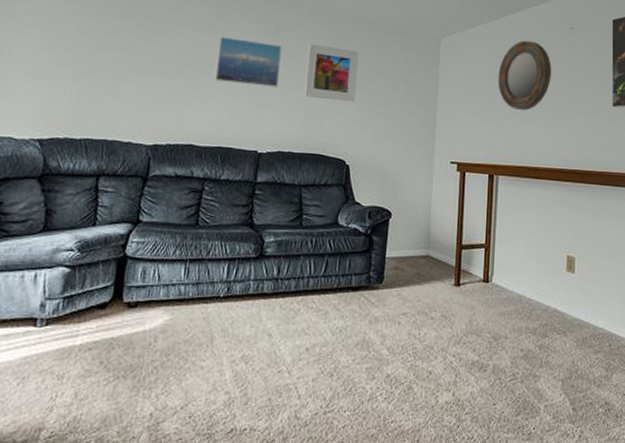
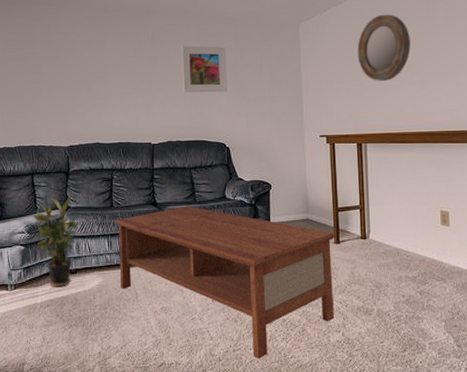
potted plant: none [89,206,148,325] -> present [33,196,77,287]
coffee table: none [193,230,457,425] -> present [114,206,336,360]
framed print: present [214,37,282,88] -> none [108,50,160,88]

